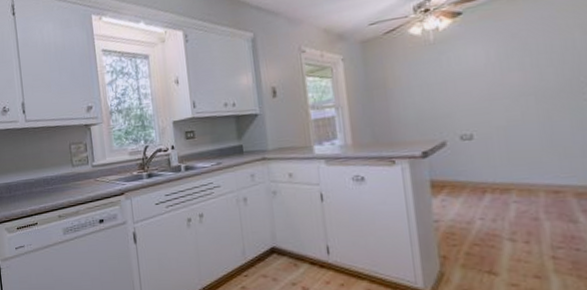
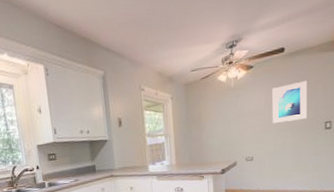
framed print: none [496,25,562,87] -> present [271,80,308,123]

